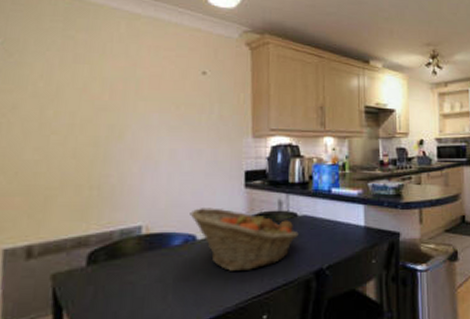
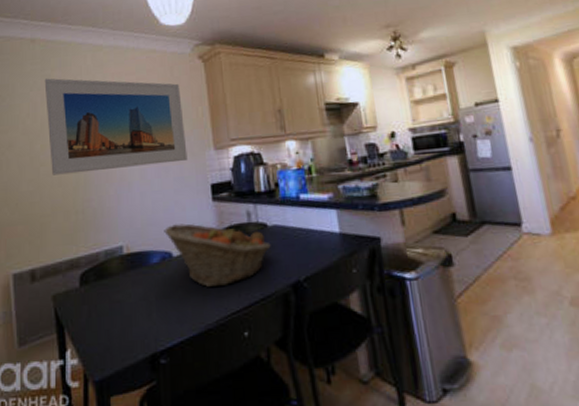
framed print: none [64,39,224,146] -> present [44,78,188,176]

